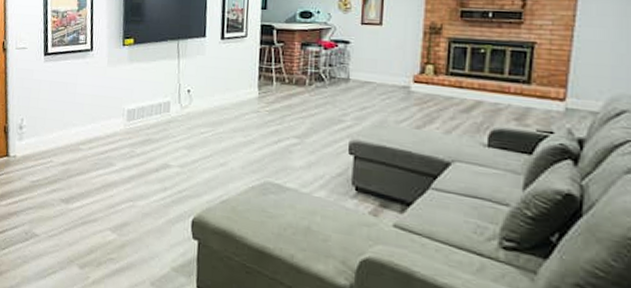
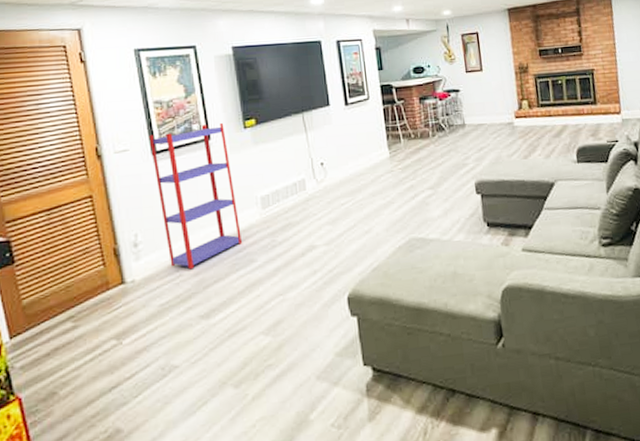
shelving unit: none [44,37,106,159] -> present [149,123,243,270]

